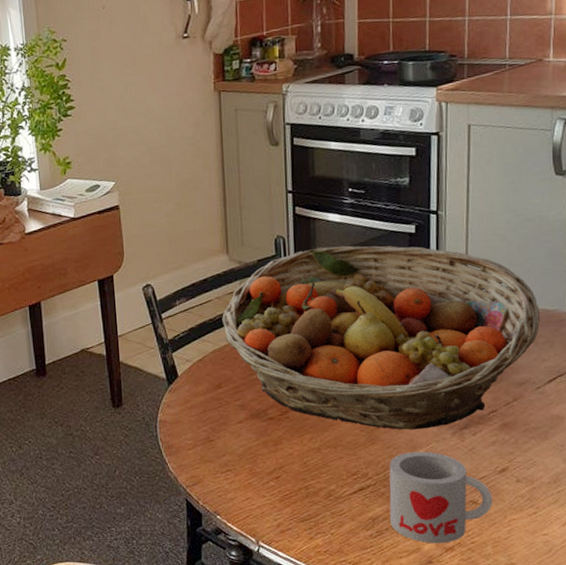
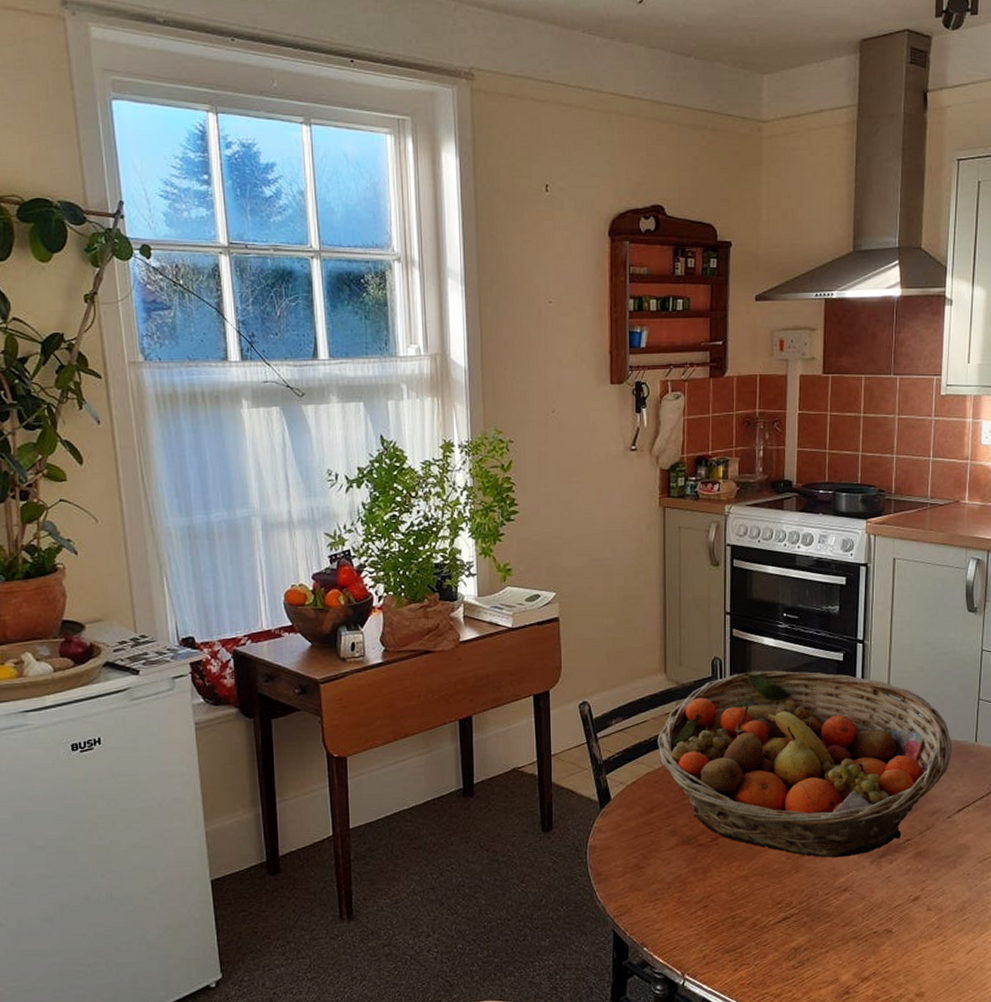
mug: present [389,451,493,544] -> none [811,879,906,974]

